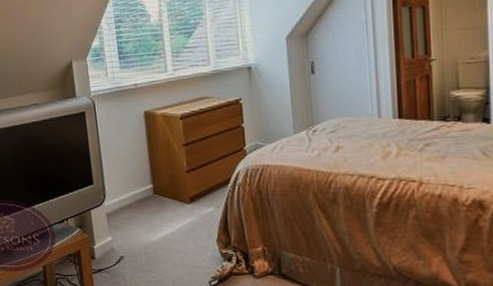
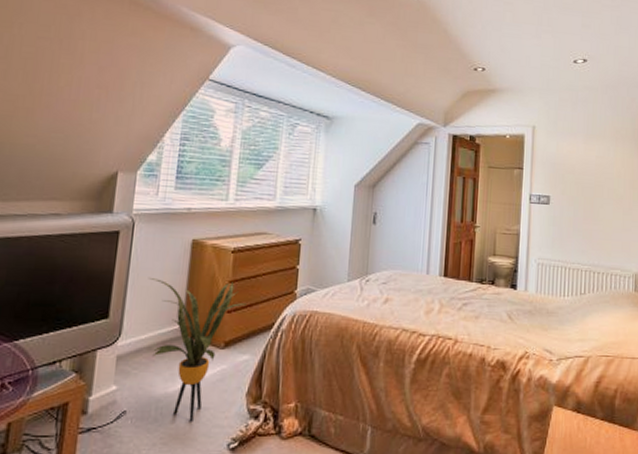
house plant: none [117,145,202,264] -> present [149,278,246,422]

